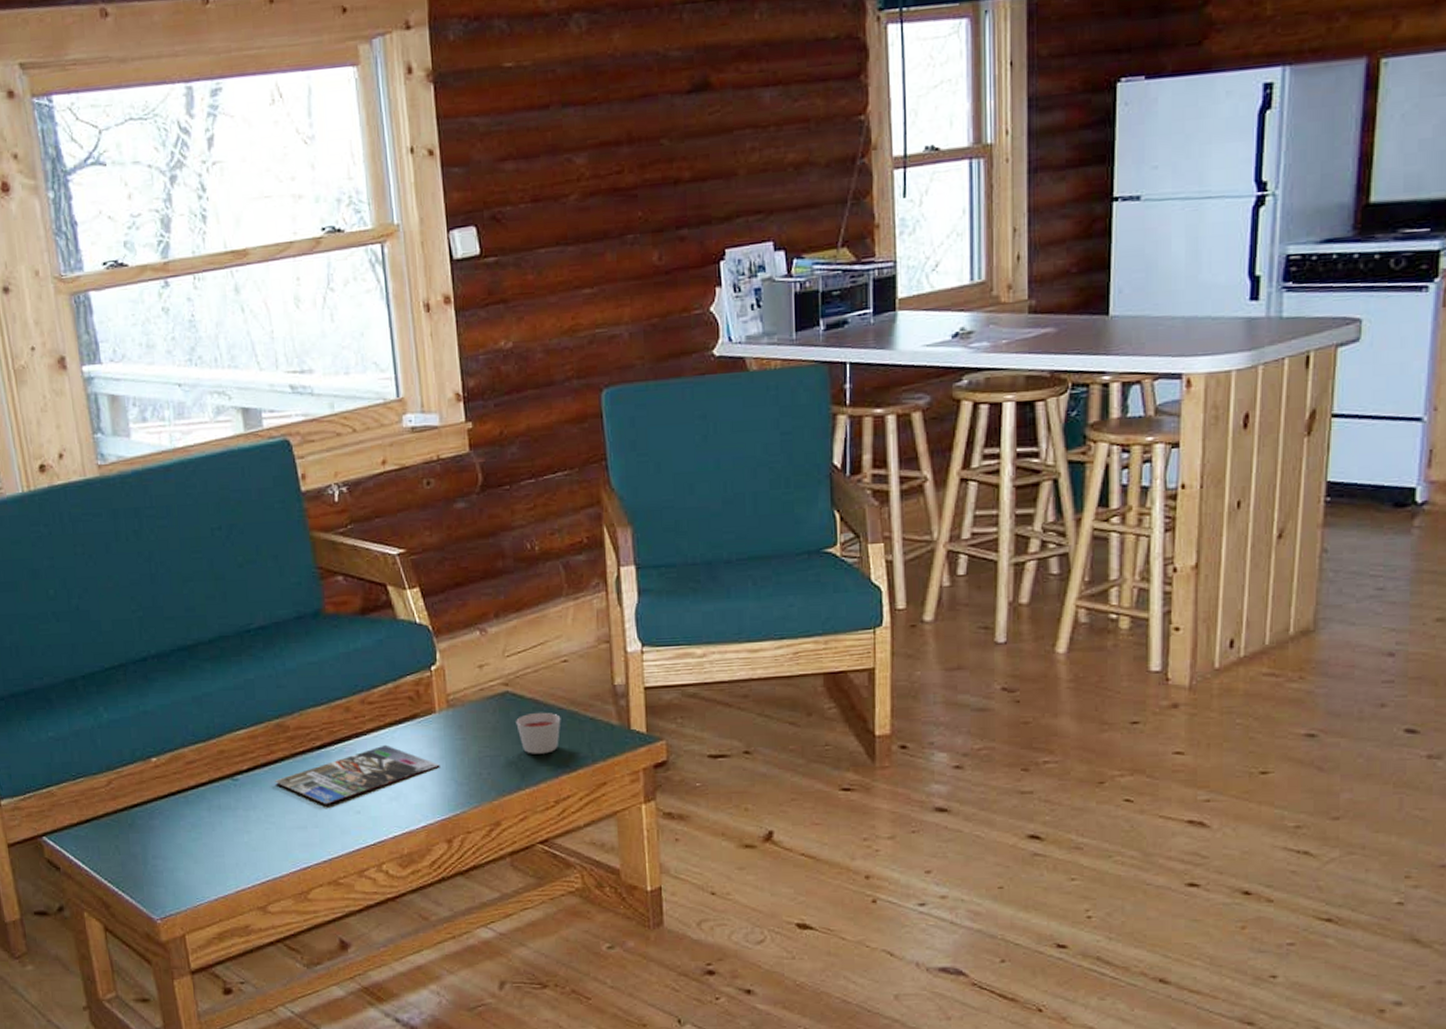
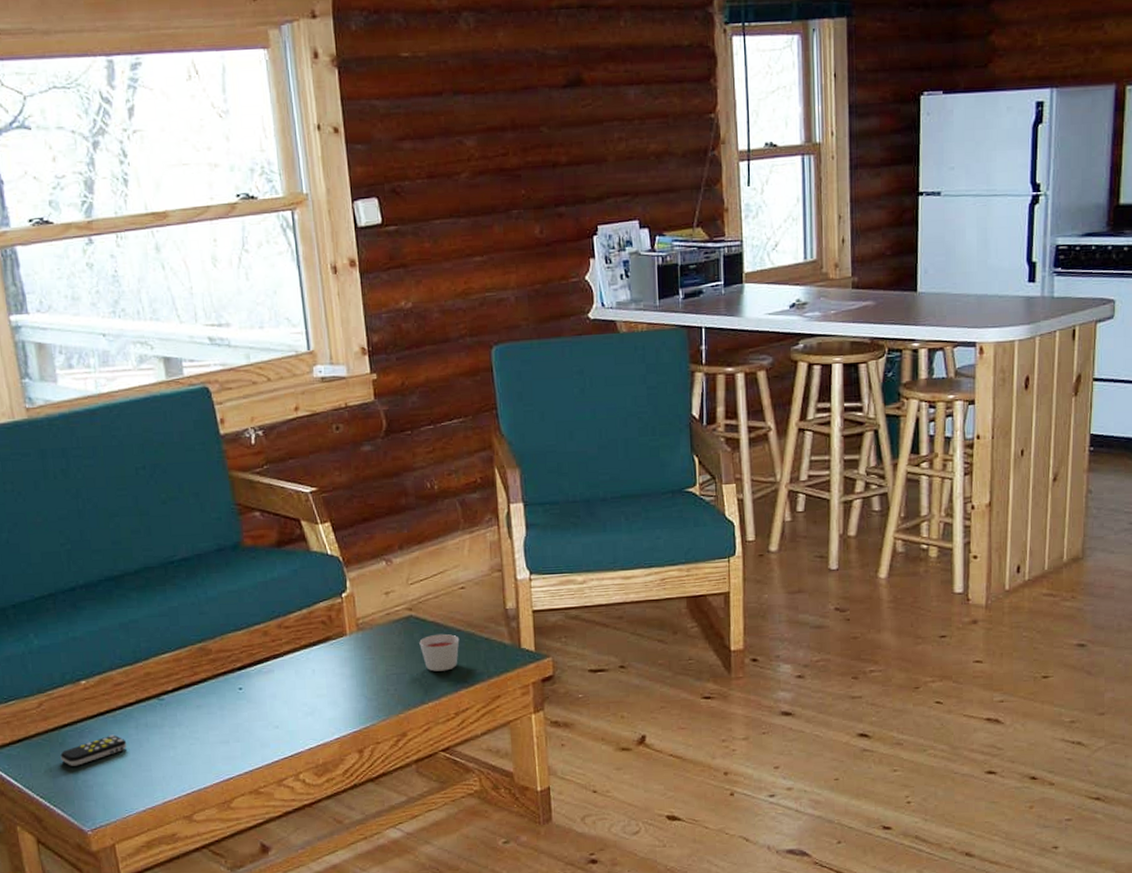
remote control: none [129,816,199,850] -> present [60,734,127,766]
magazine: present [275,744,440,805] -> none [198,665,351,721]

